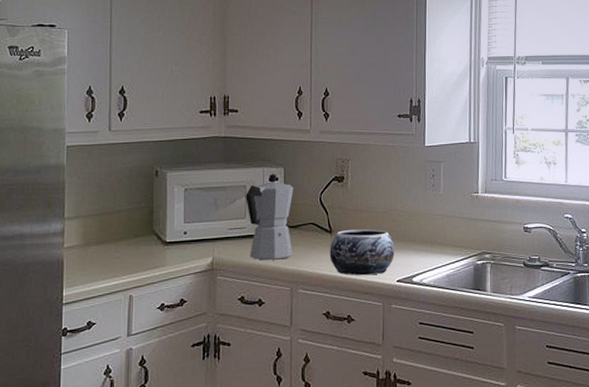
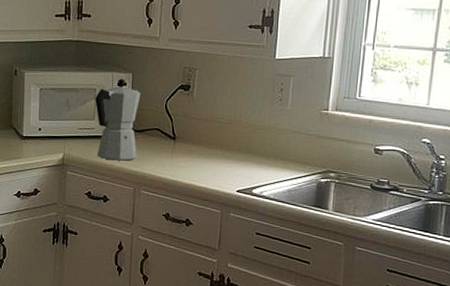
decorative bowl: present [329,229,395,276] -> none [172,138,237,183]

